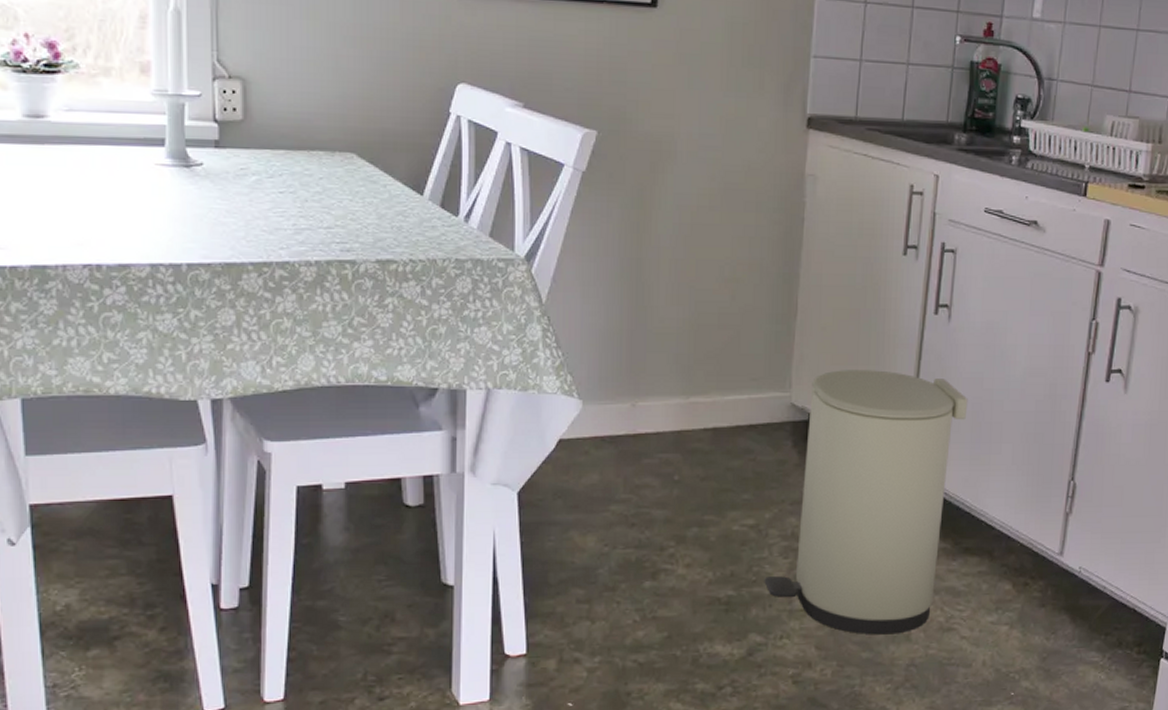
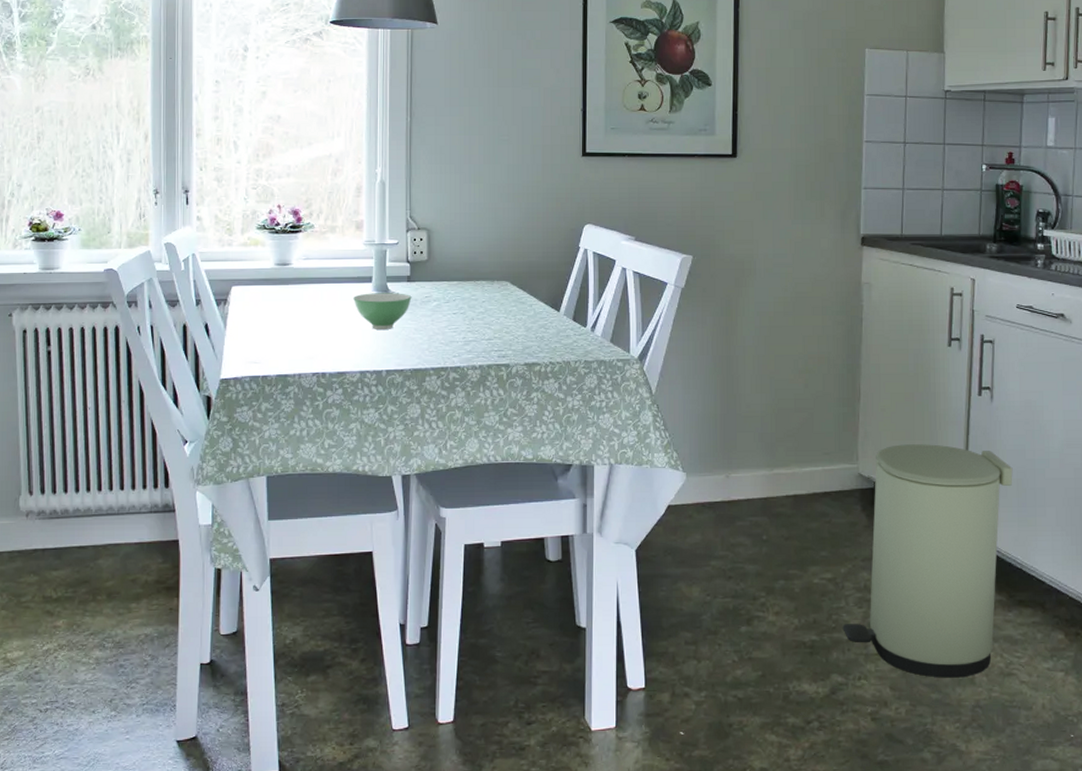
bowl: none [139,160,222,210] -> present [353,293,412,329]

